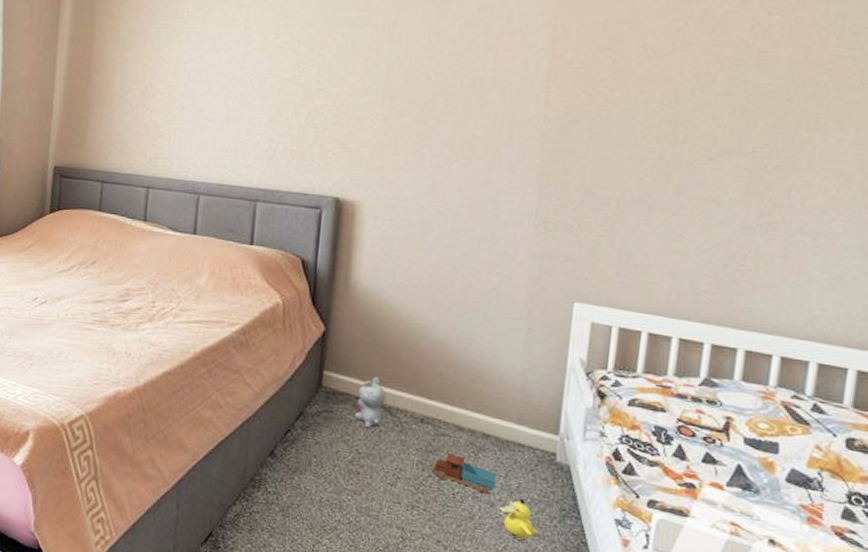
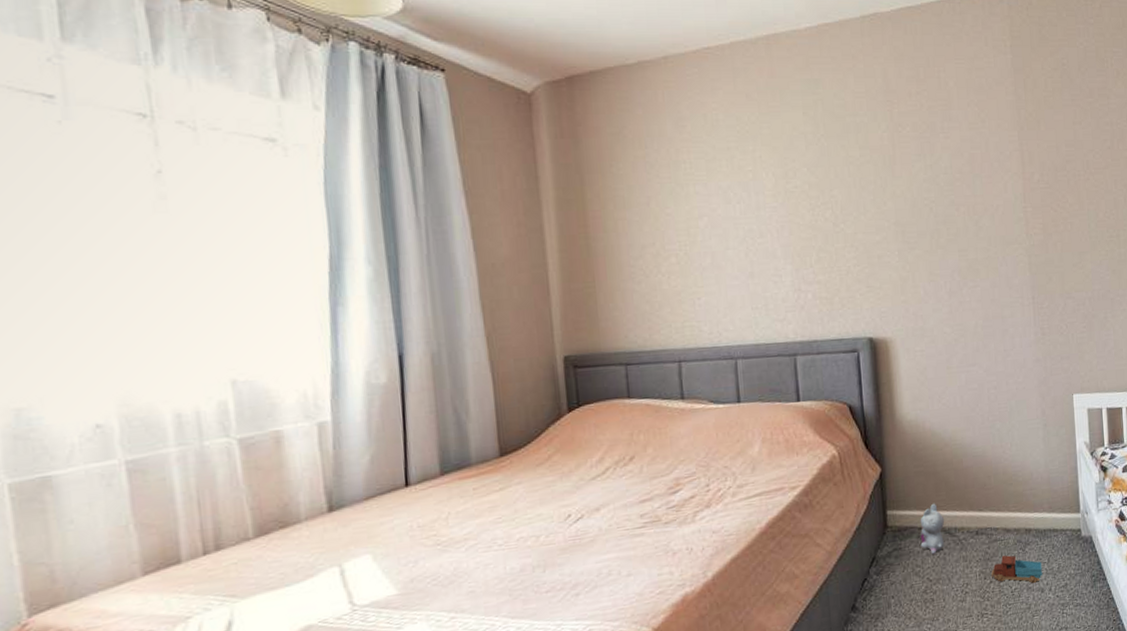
duck toy: present [499,498,538,542] -> none [1048,576,1079,615]

